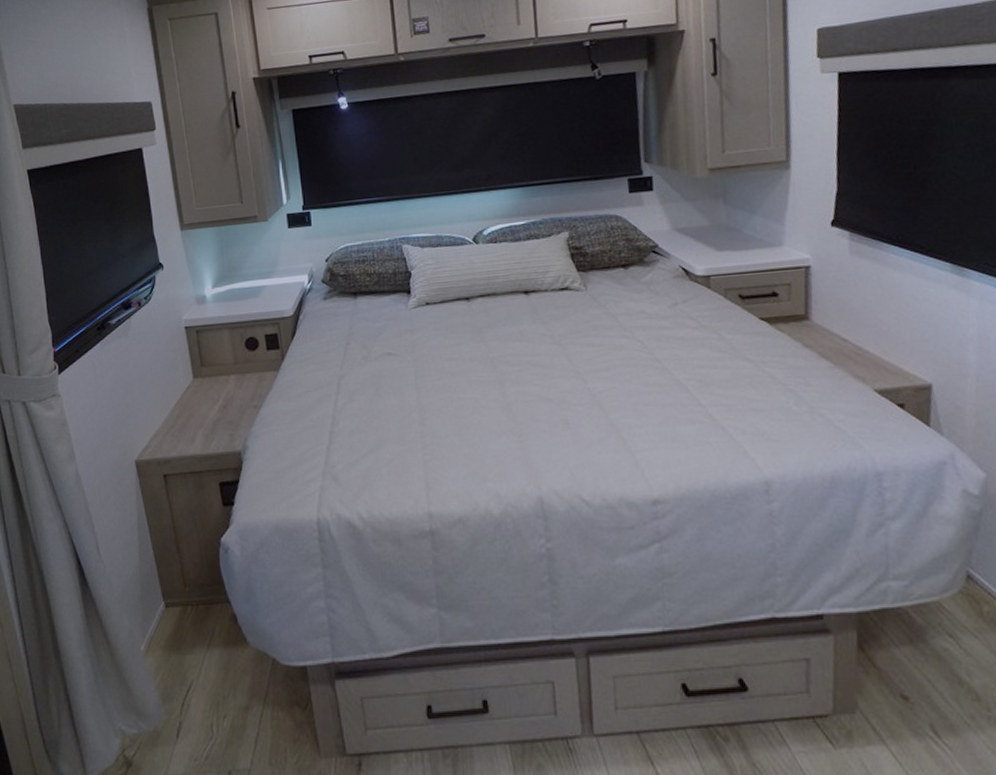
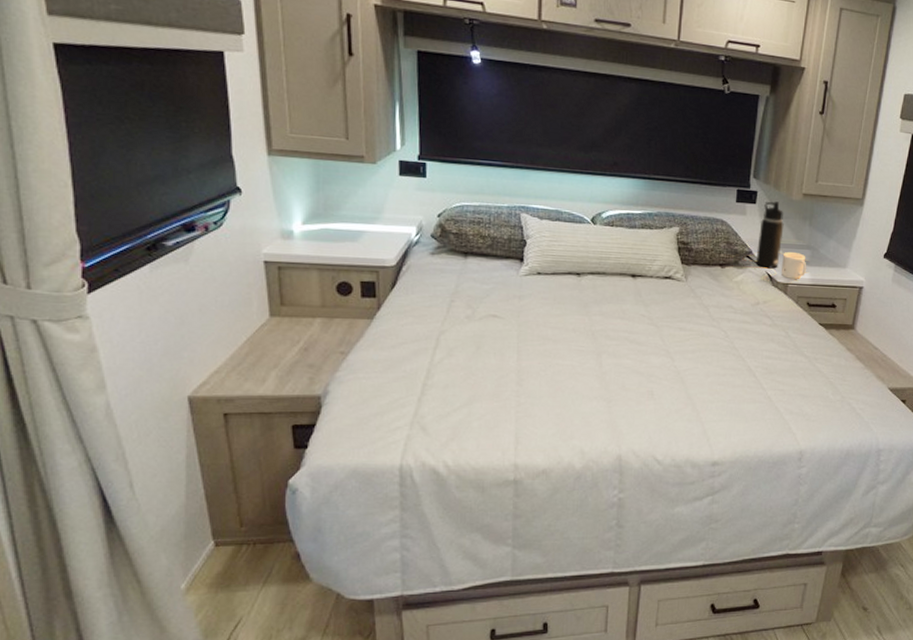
water bottle: none [662,183,694,262] -> present [755,201,784,269]
mug: none [696,237,731,271] -> present [781,251,807,280]

